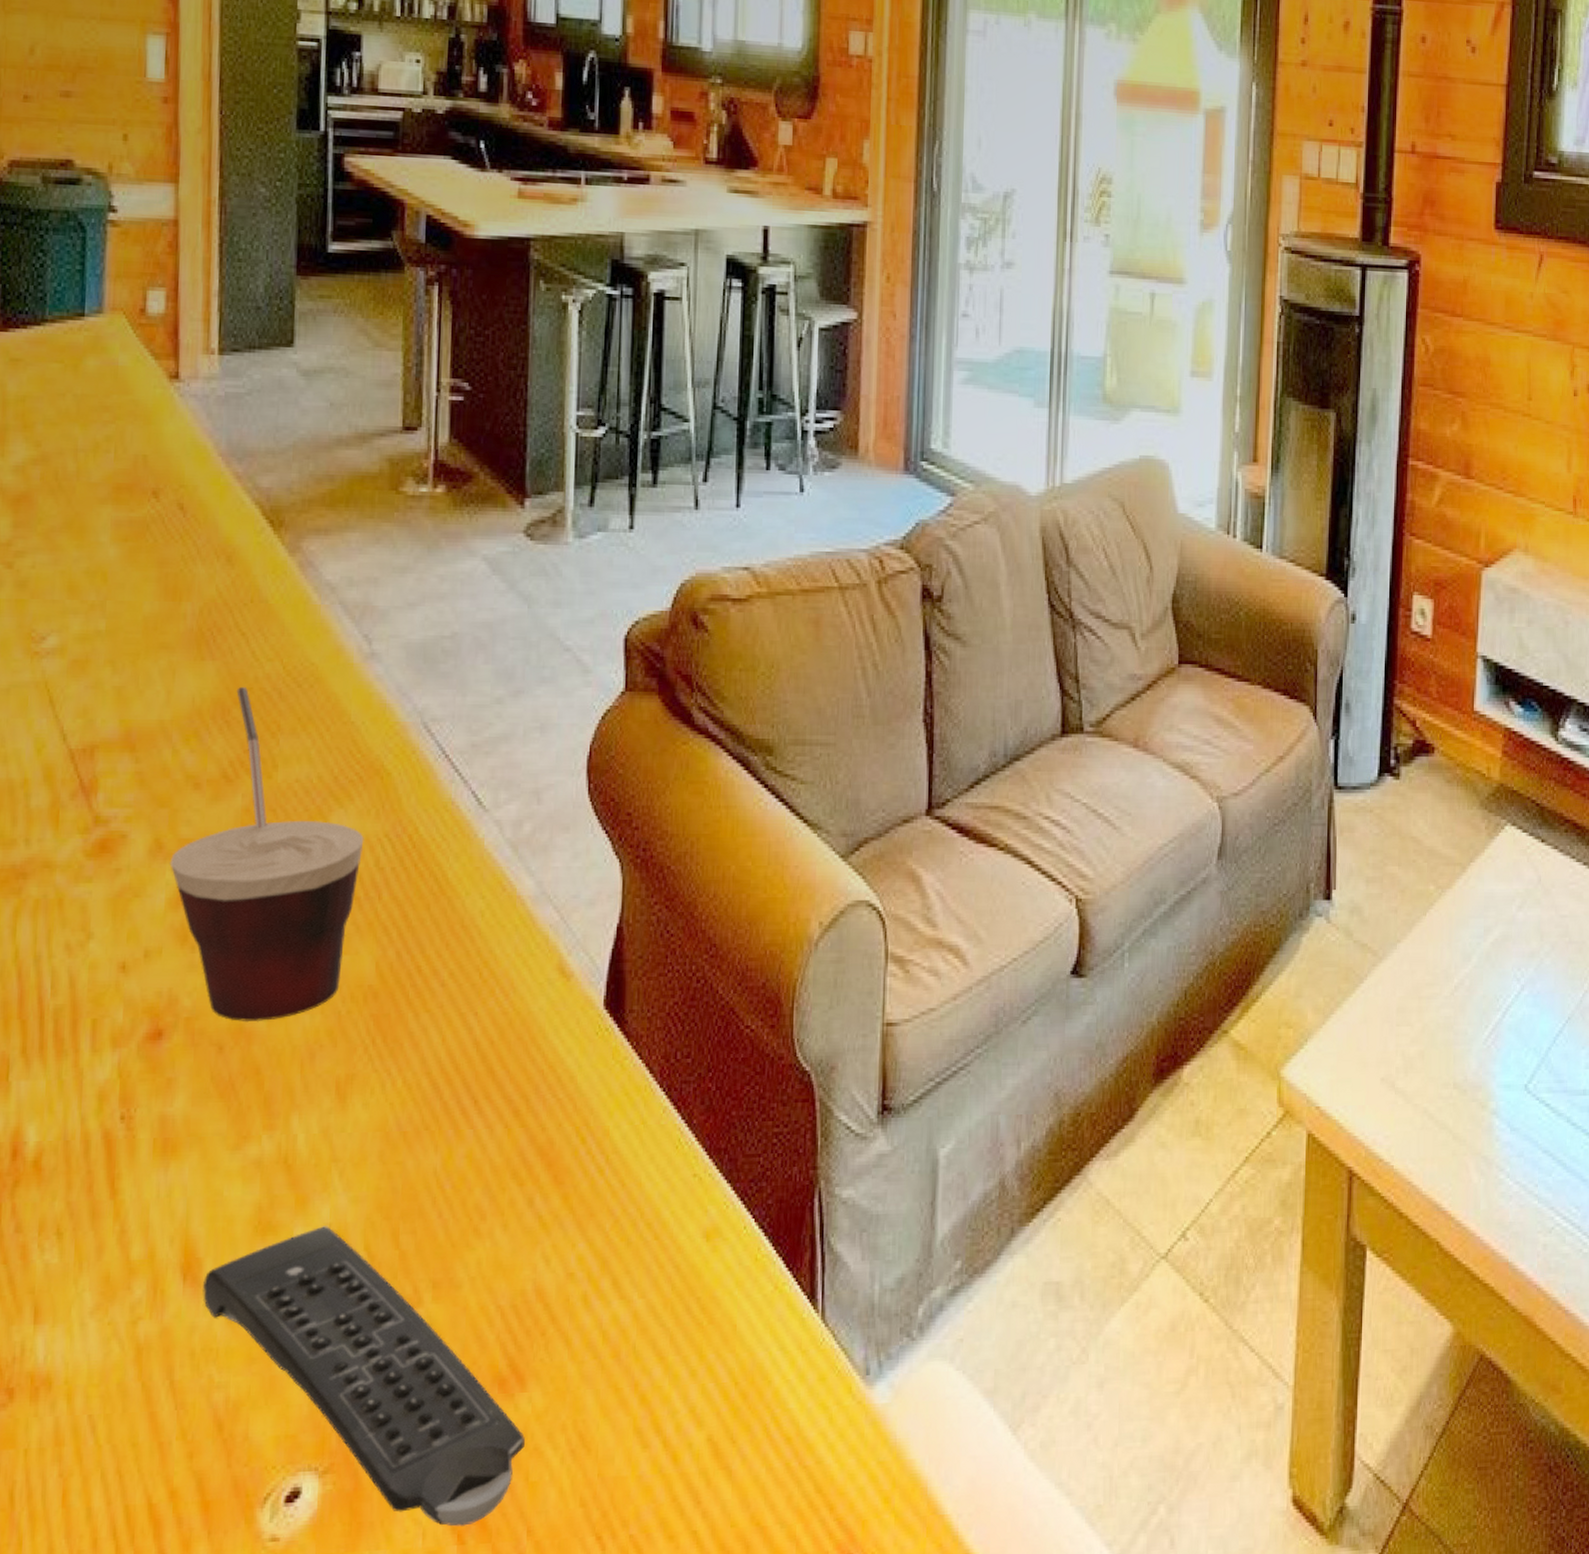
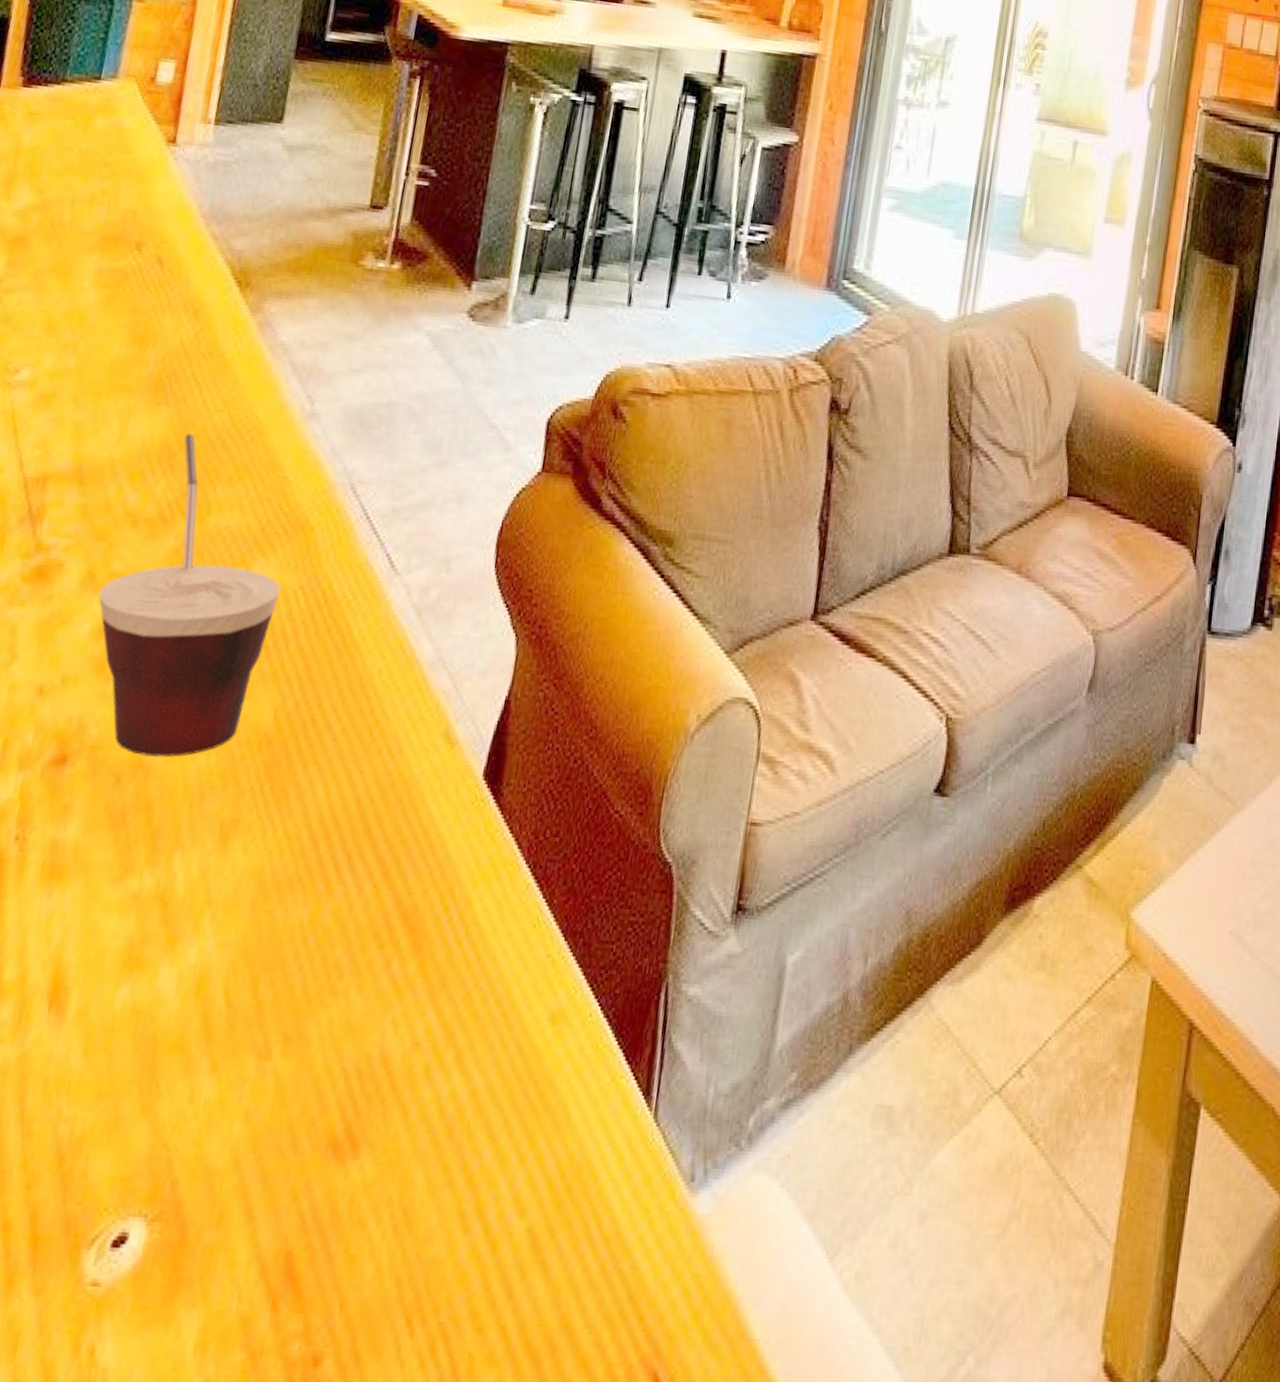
remote control: present [202,1226,525,1527] -> none [64,967,351,1293]

